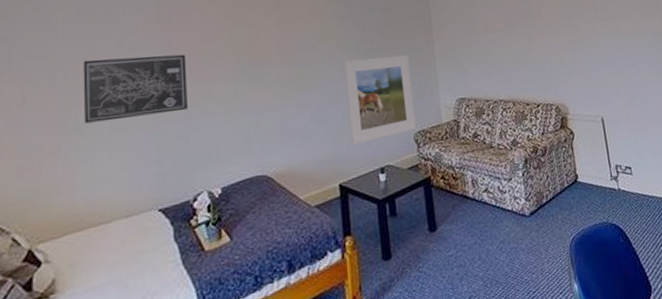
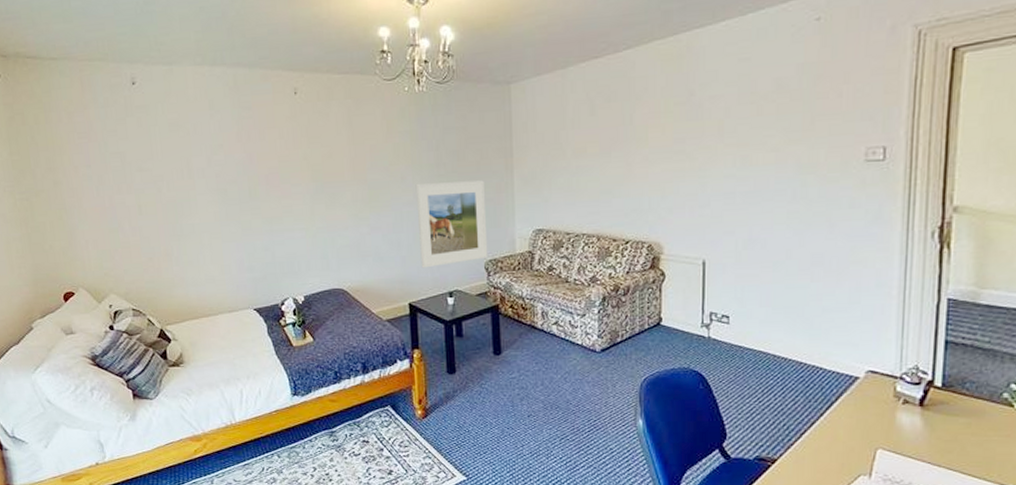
wall art: present [83,54,187,124] -> none [181,172,271,231]

